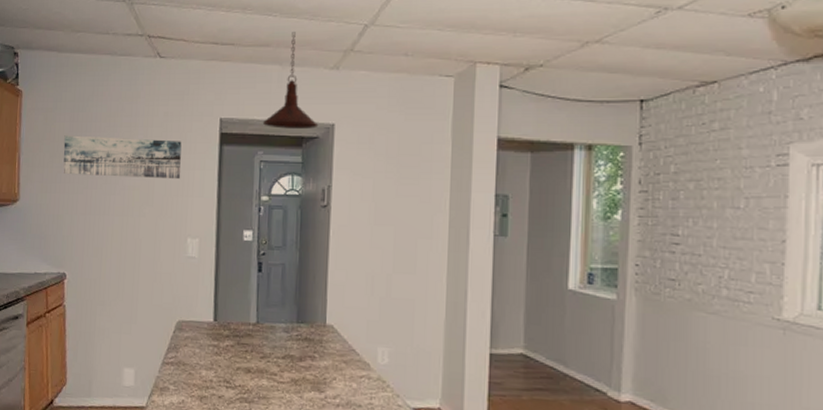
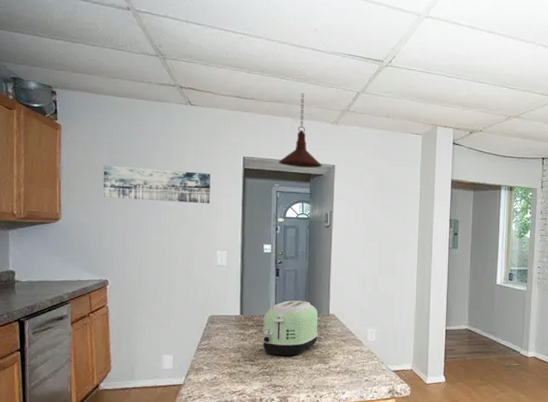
toaster: none [239,304,311,380] -> present [262,300,318,357]

